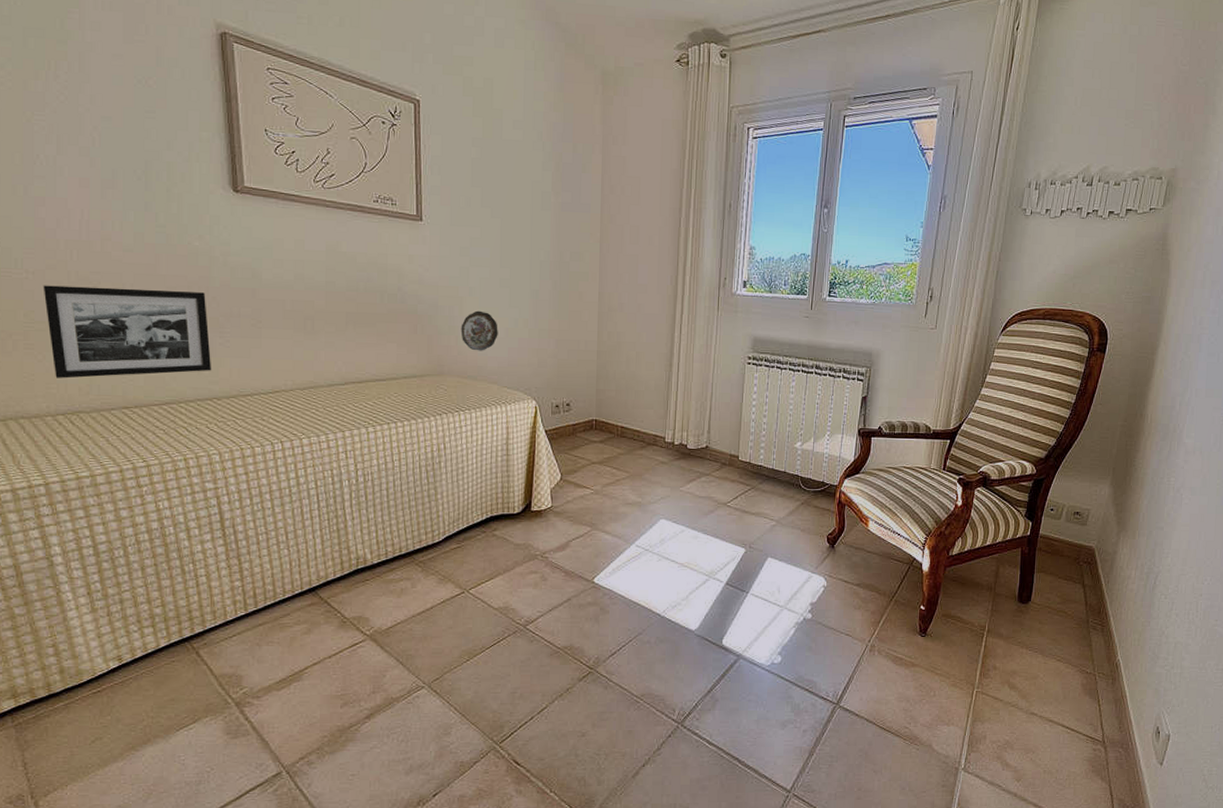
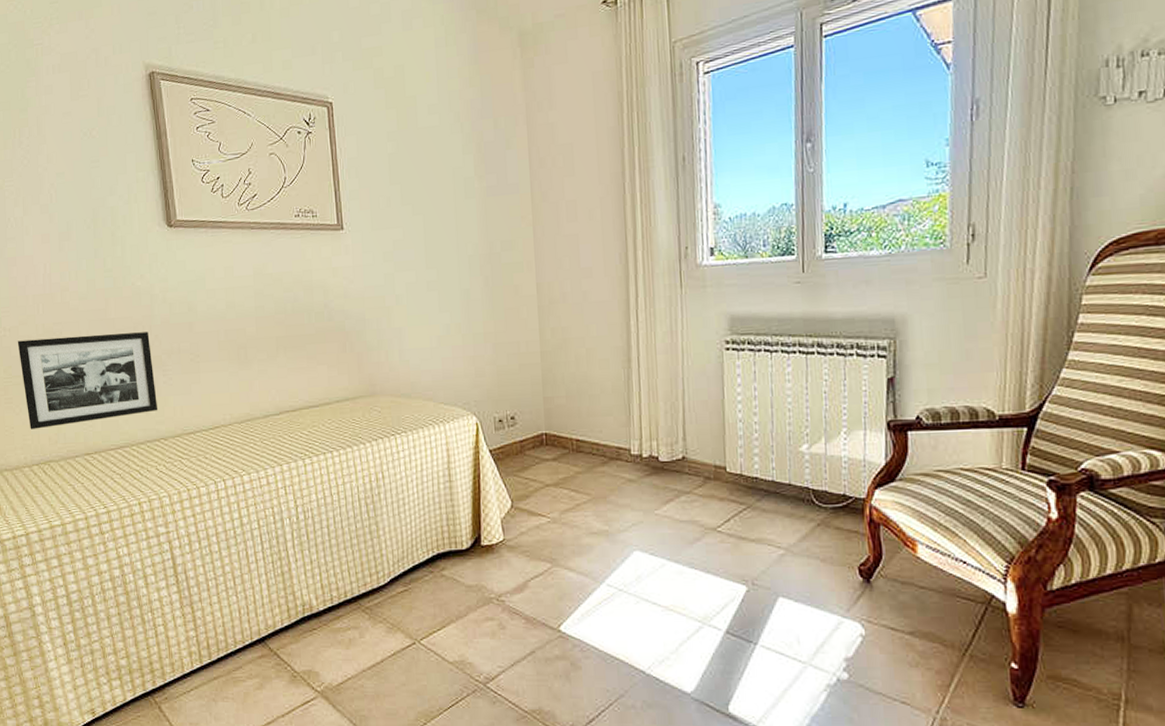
decorative plate: present [461,310,498,351] -> none [390,319,430,365]

